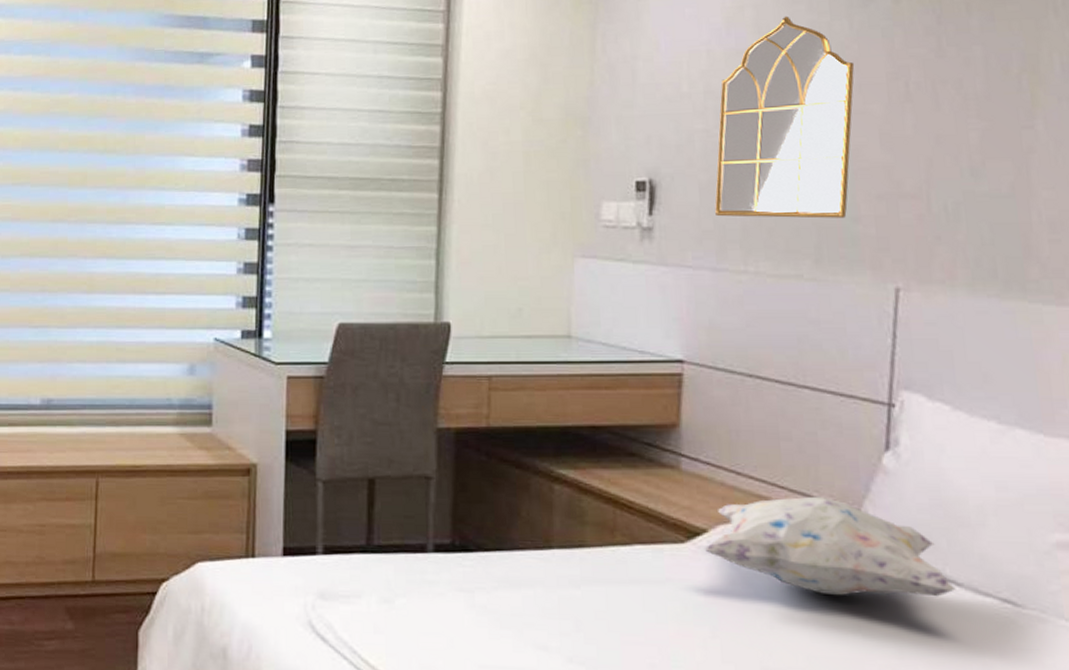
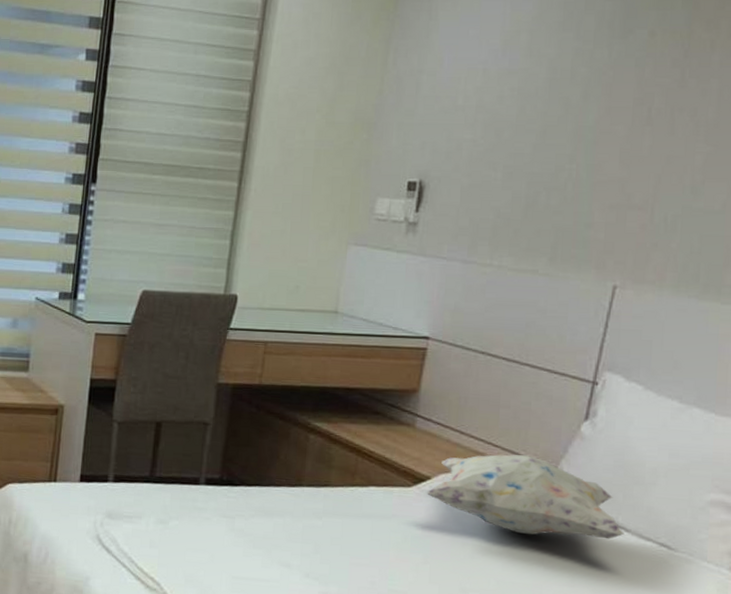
mirror: present [715,16,855,219] -> none [472,42,608,223]

